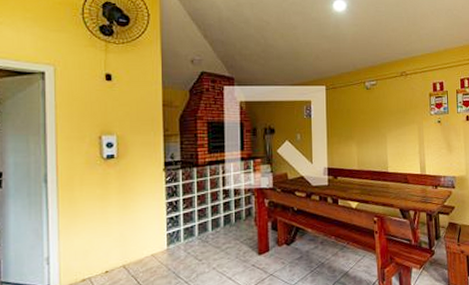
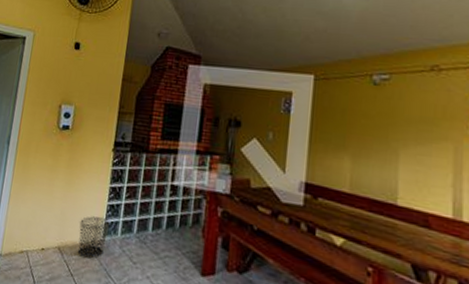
waste bin: none [141,229,172,269] -> present [77,216,110,259]

